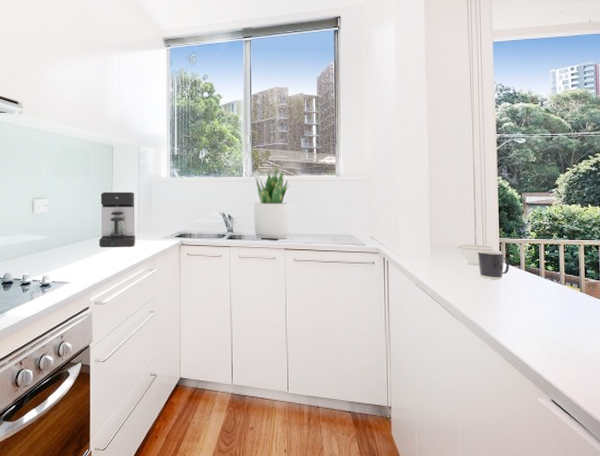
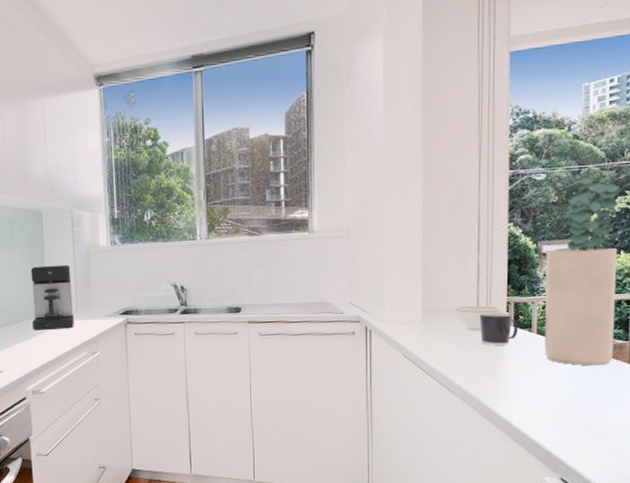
planter: present [253,168,290,239] -> none [210,227,254,312]
vase: none [529,136,589,301] -> present [544,168,621,366]

